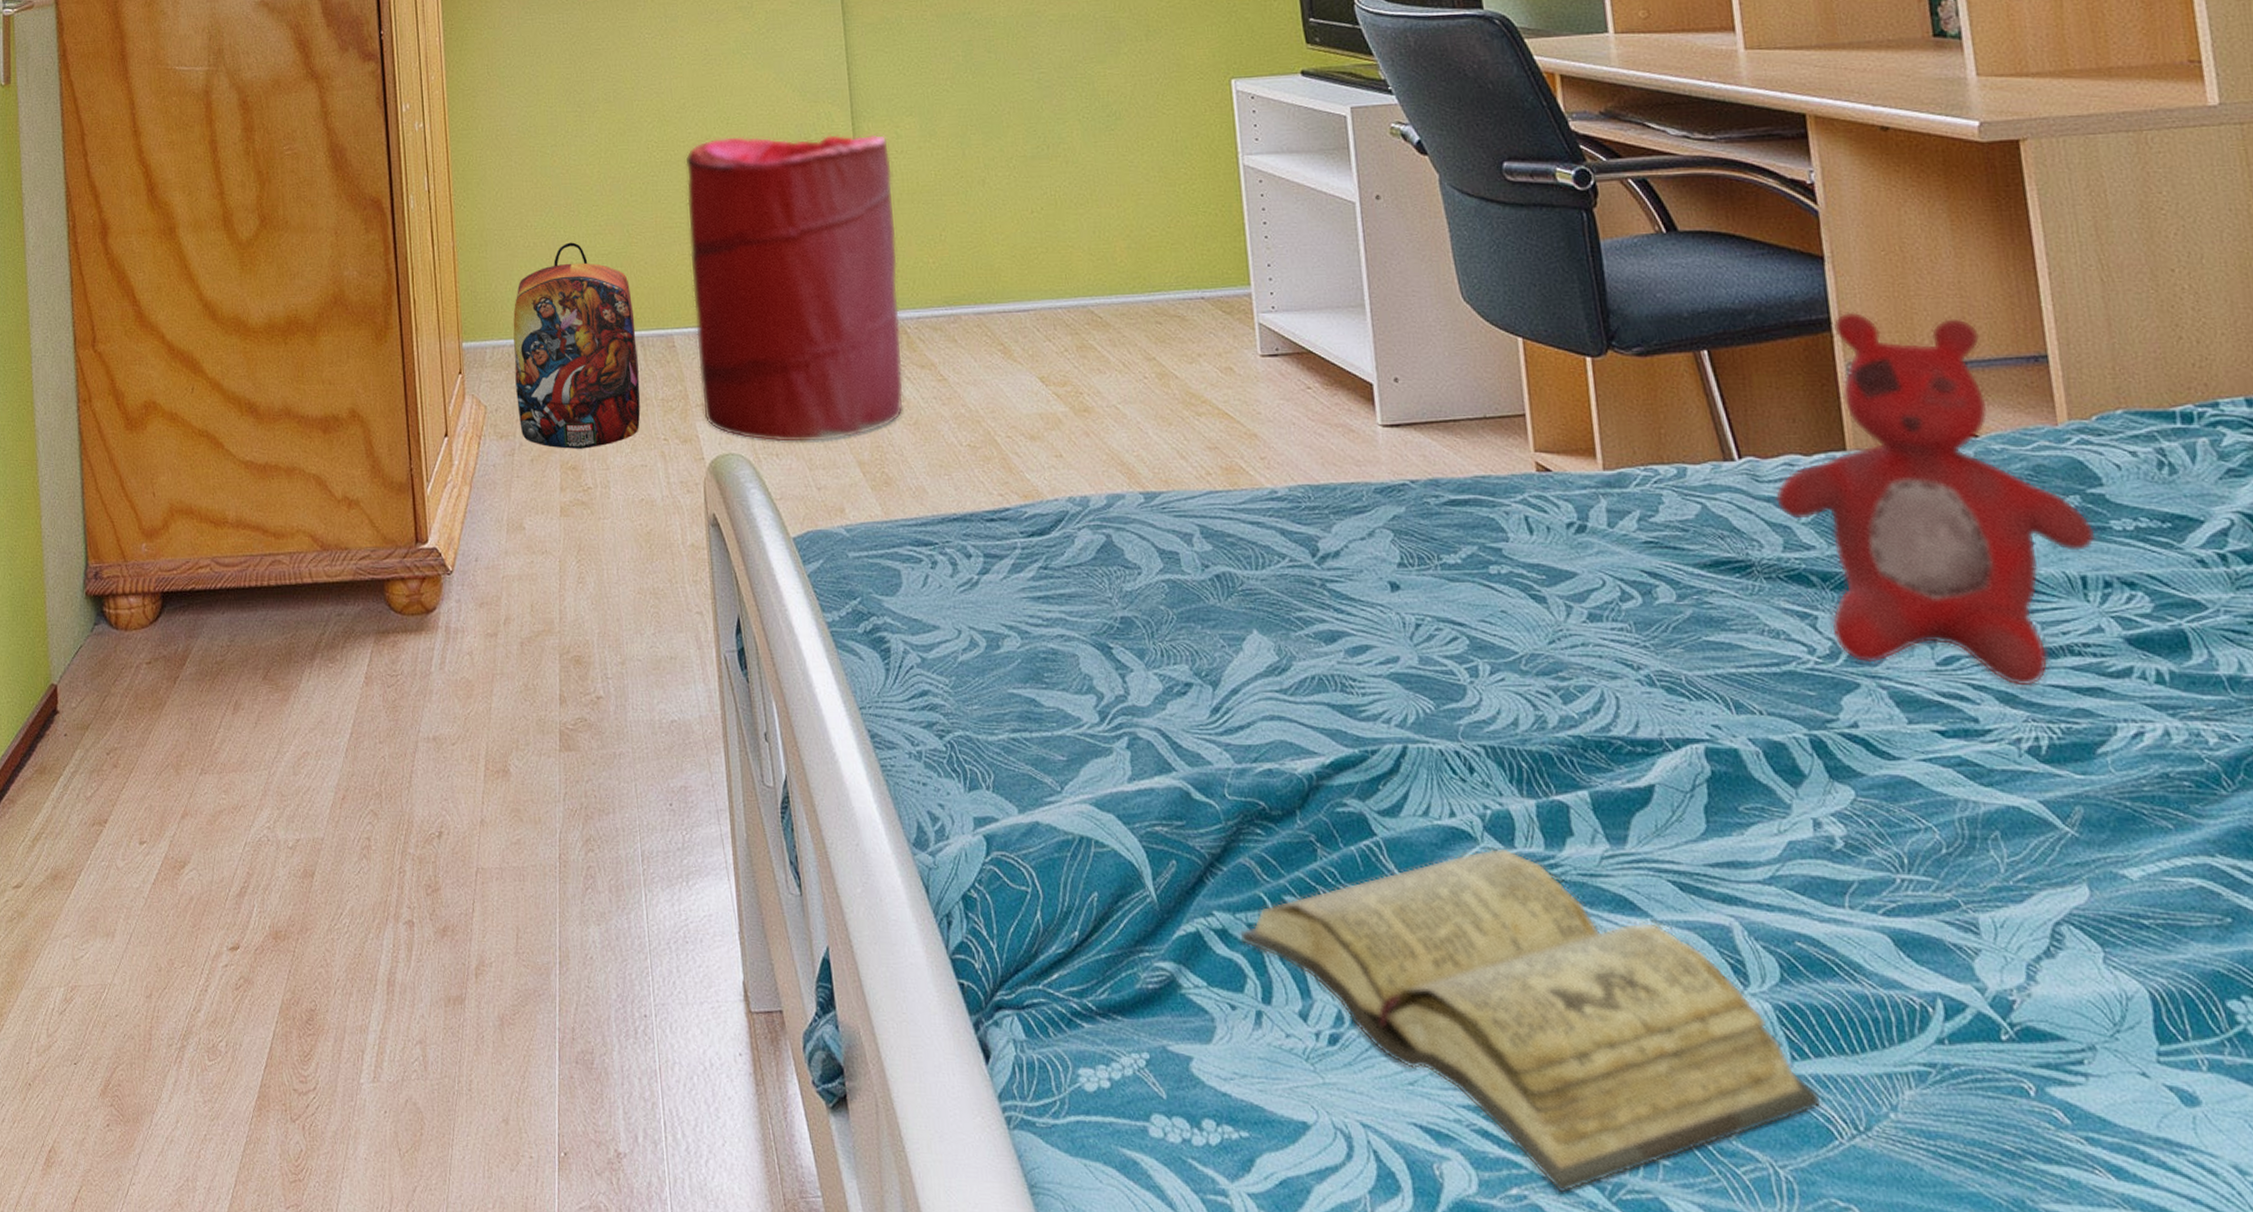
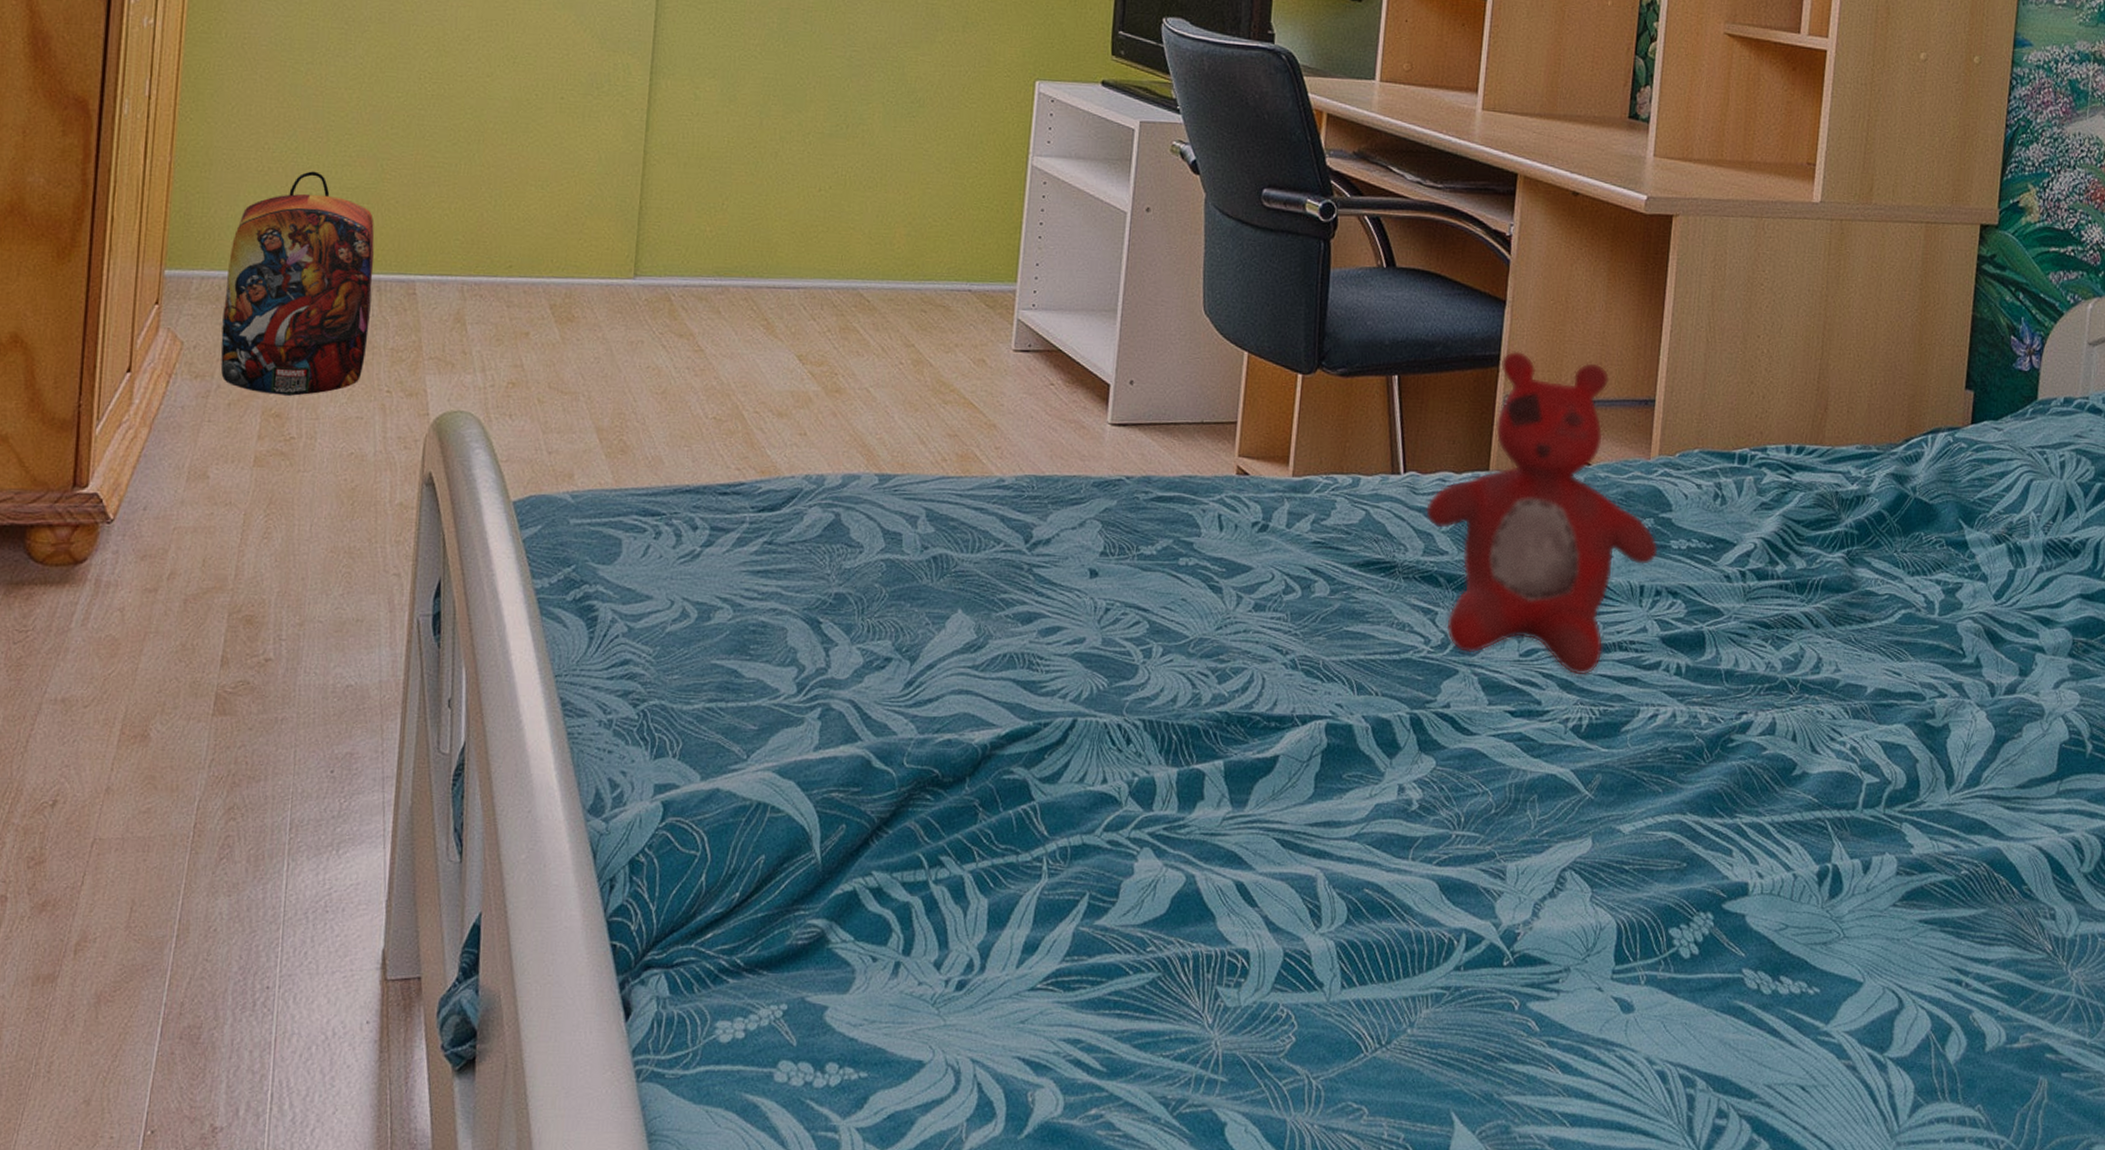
laundry hamper: present [686,134,904,443] -> none [436,76,685,406]
diary: present [1241,848,1822,1193] -> none [894,811,1357,1111]

